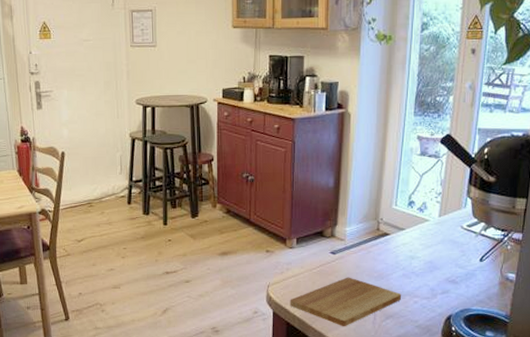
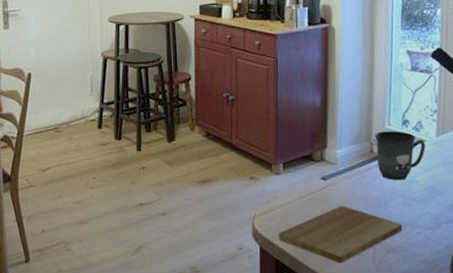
mug: none [382,211,428,256] -> present [375,131,426,181]

